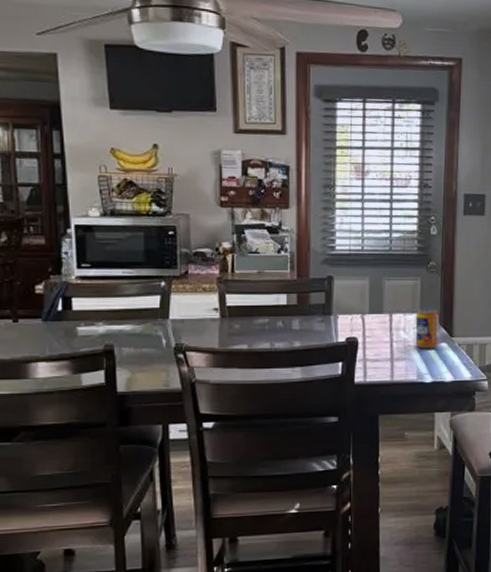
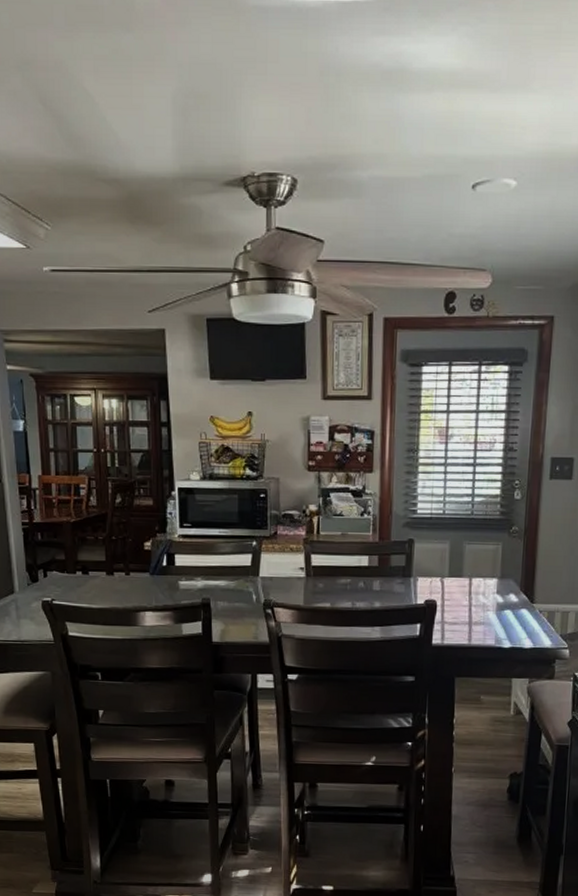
pop: present [415,308,439,349] -> none [494,573,520,615]

